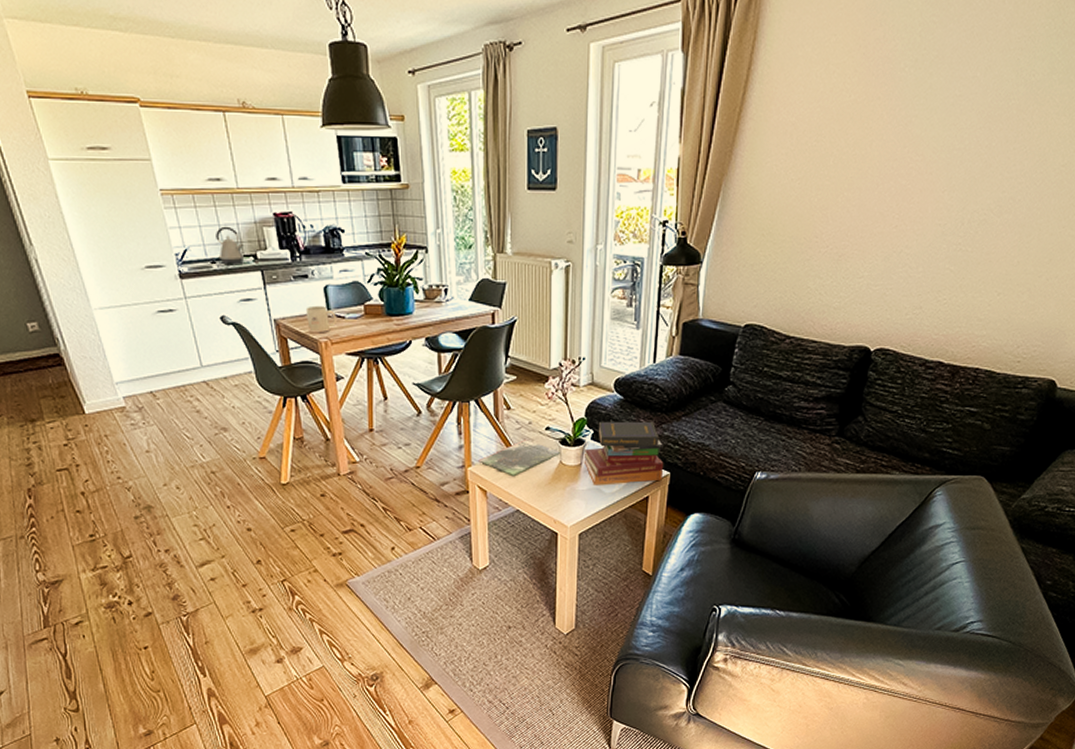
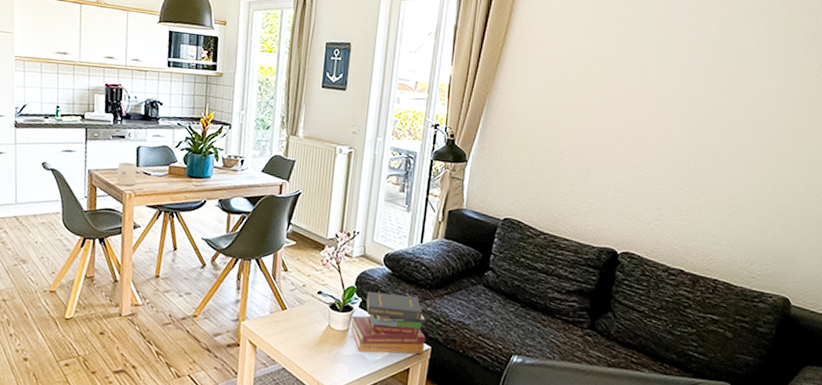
kettle: present [216,226,245,265] -> none [51,89,76,122]
magazine: present [478,440,561,477] -> none [252,300,330,335]

